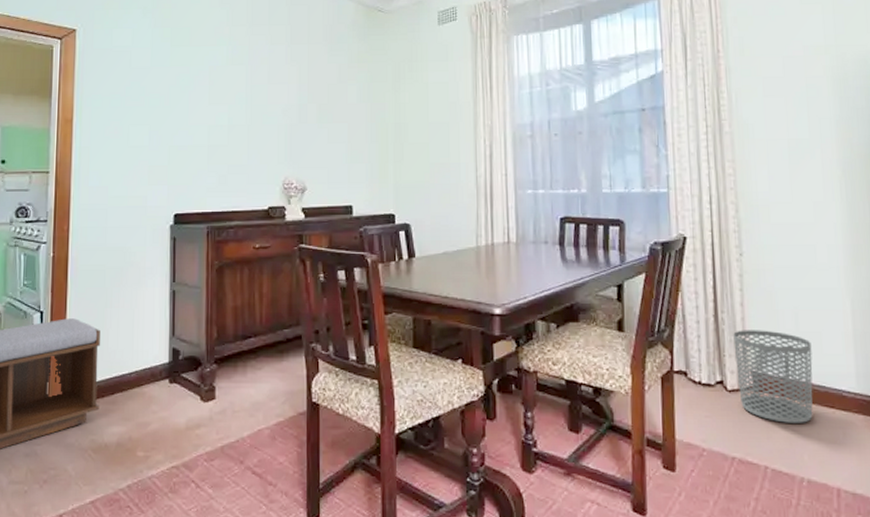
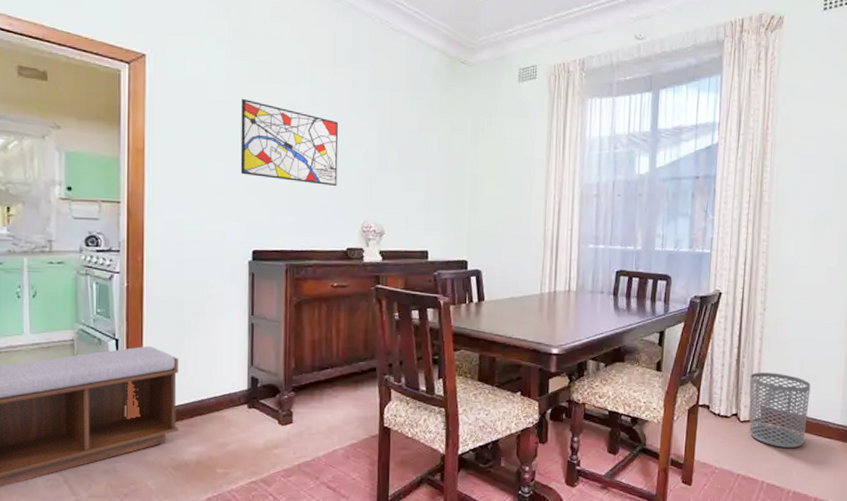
wall art: none [162,63,258,144] -> present [240,98,339,187]

